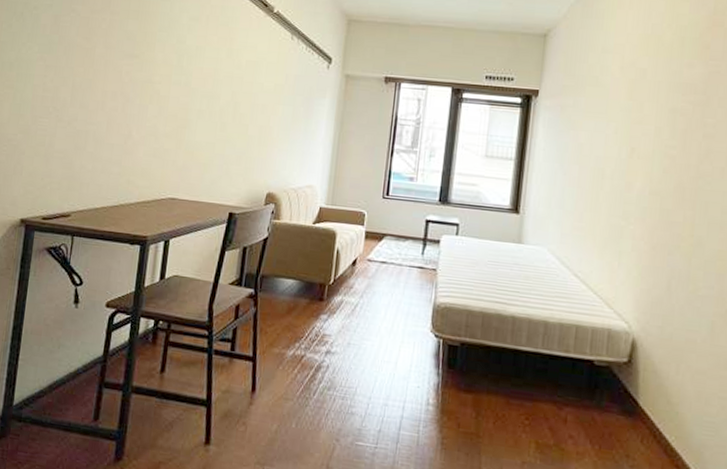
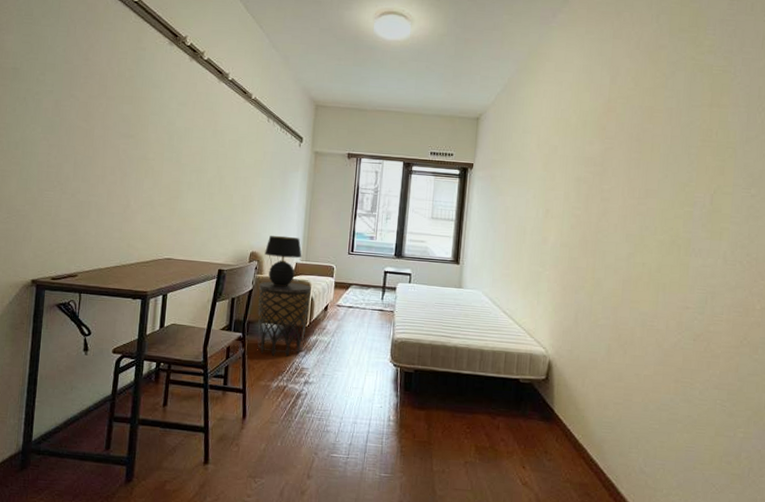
side table: none [271,228,338,319] -> present [257,281,312,356]
table lamp: none [283,173,328,236] -> present [265,235,302,287]

